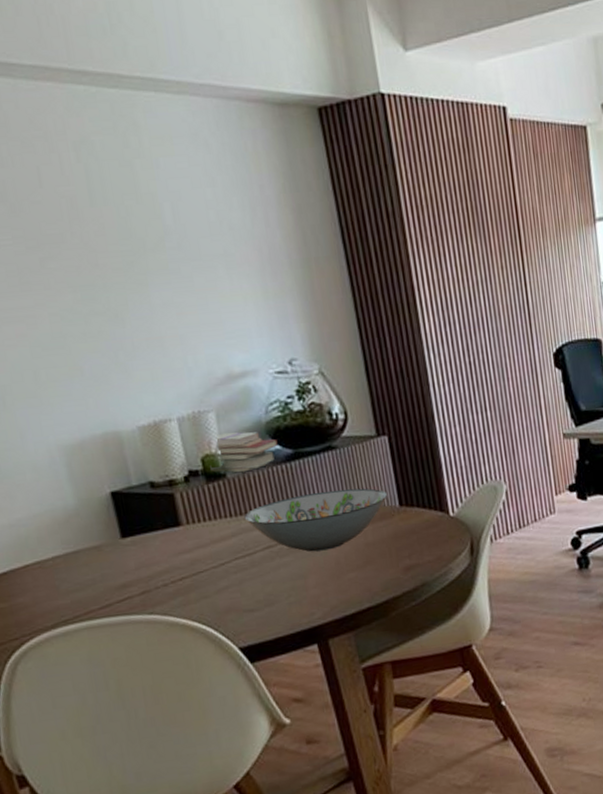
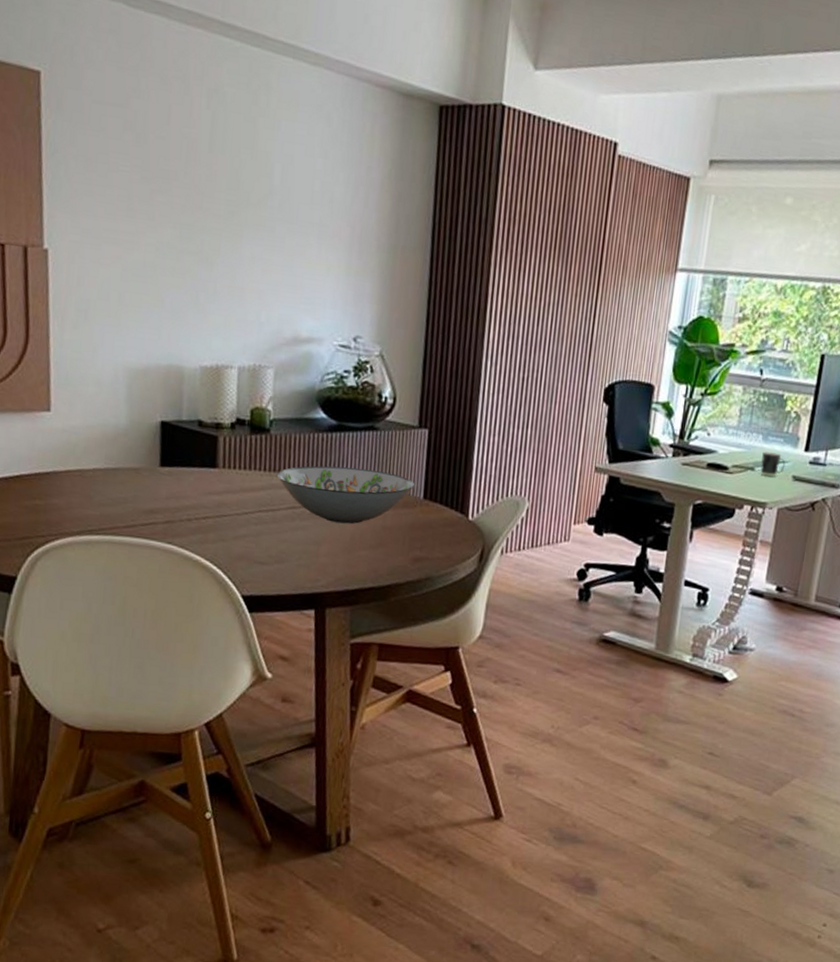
books: present [210,432,278,473] -> none [257,390,325,433]

